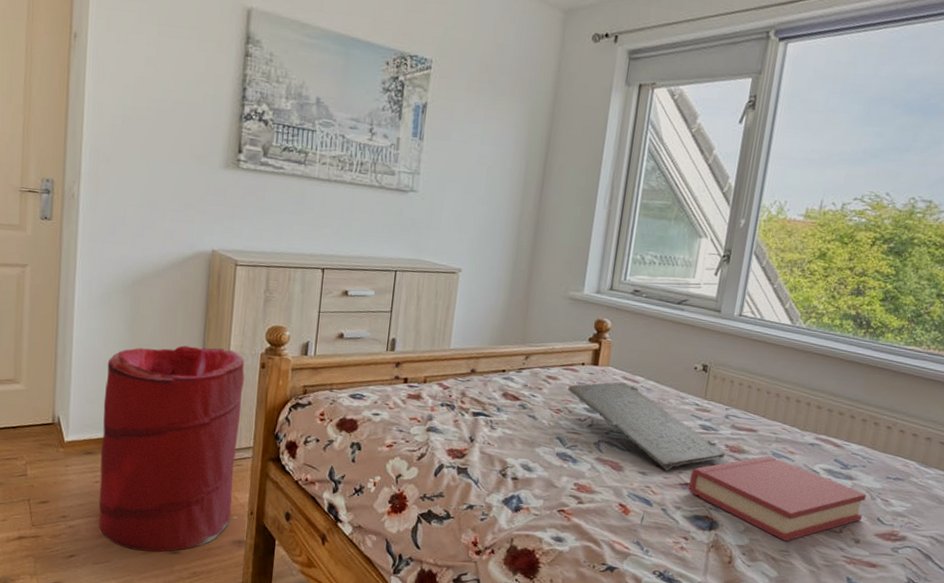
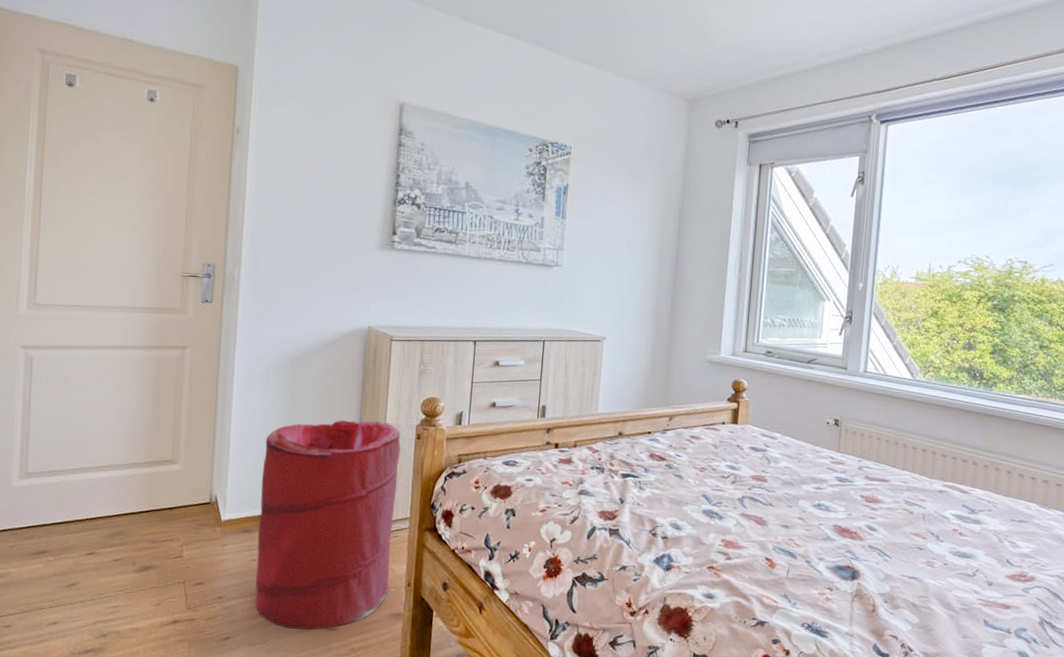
tray: present [568,382,725,472] -> none [711,439,861,524]
hardback book: present [688,456,867,542] -> none [829,504,995,588]

